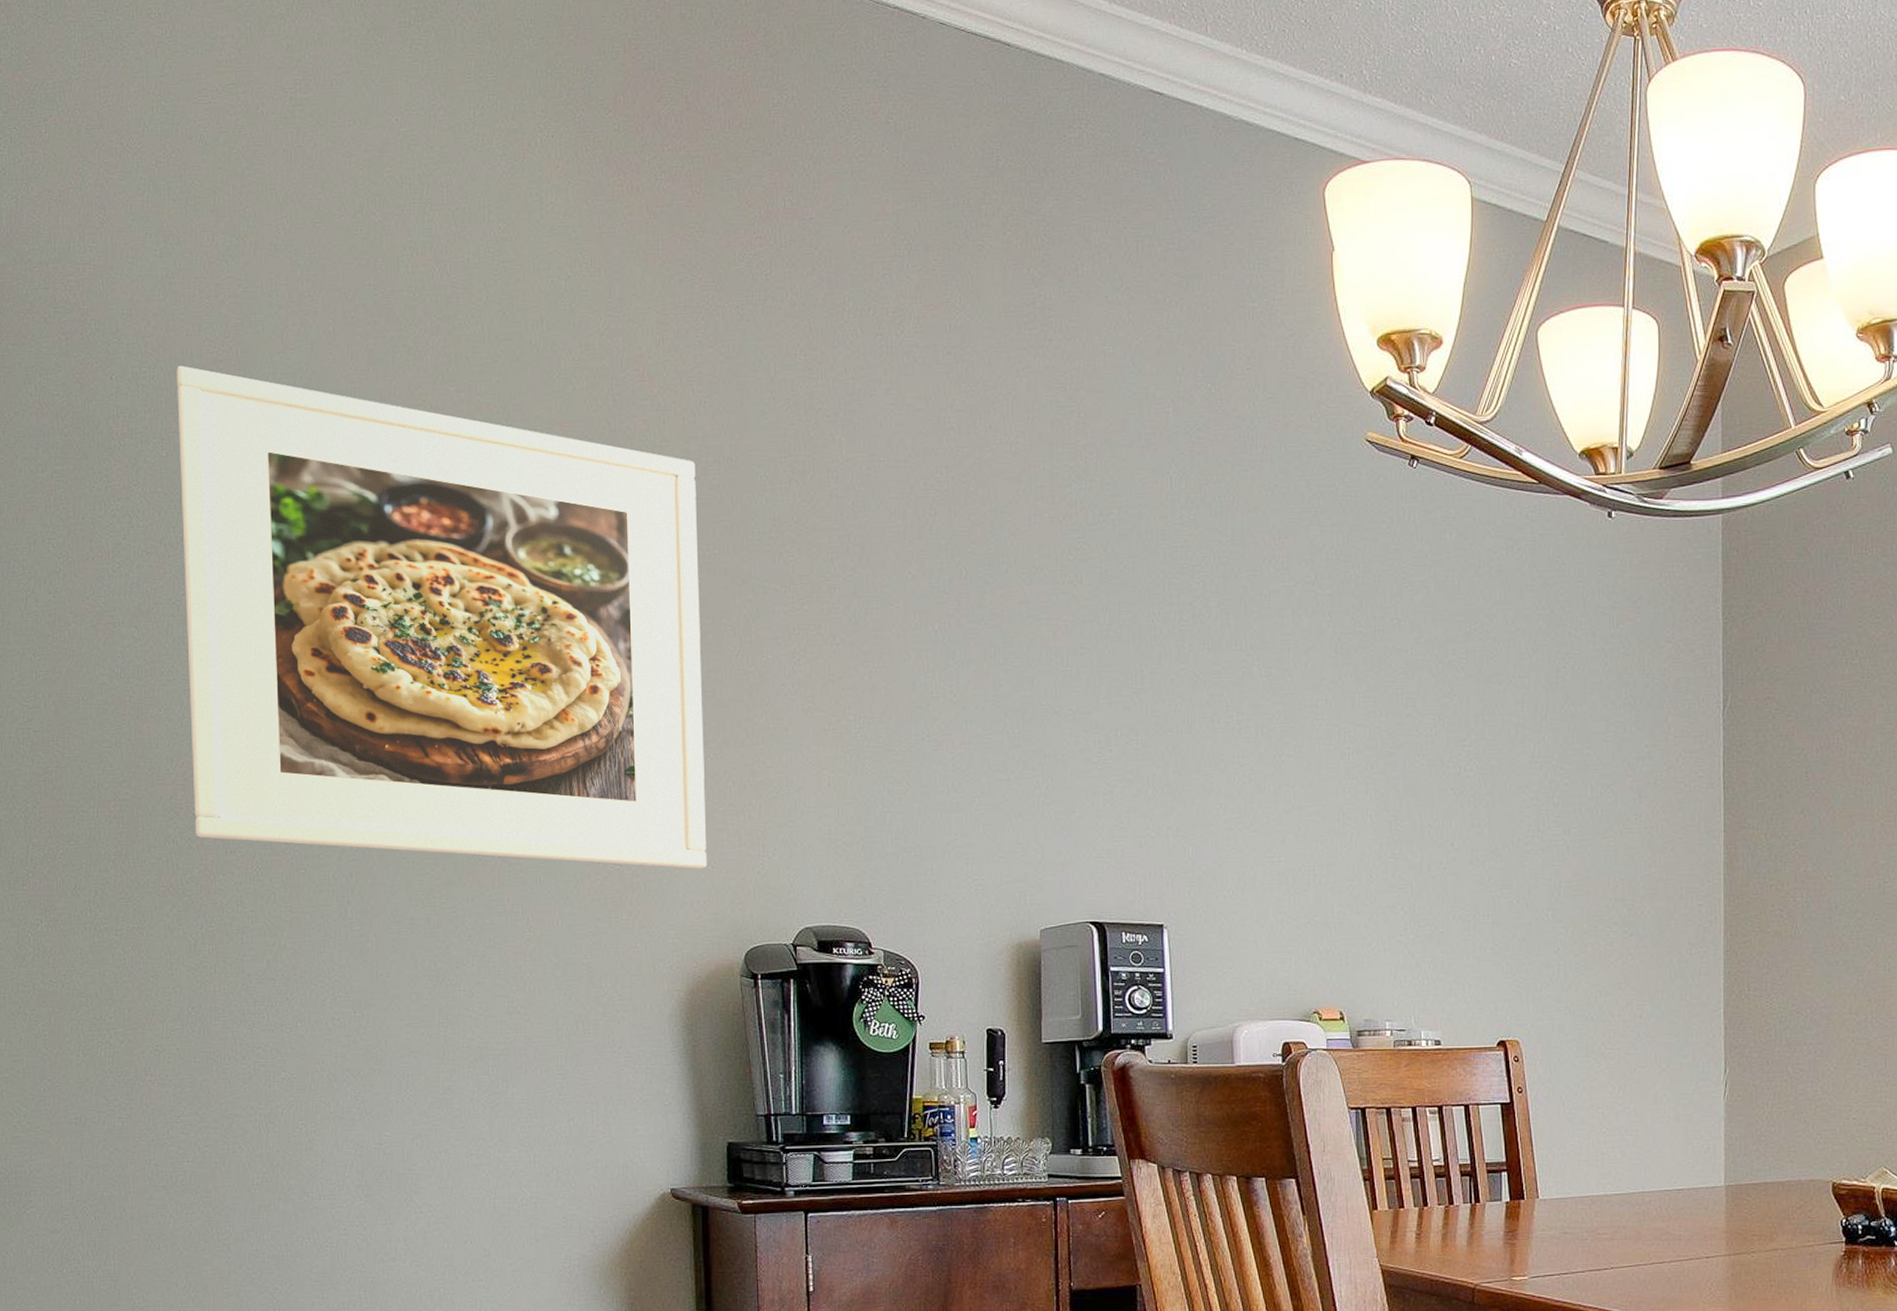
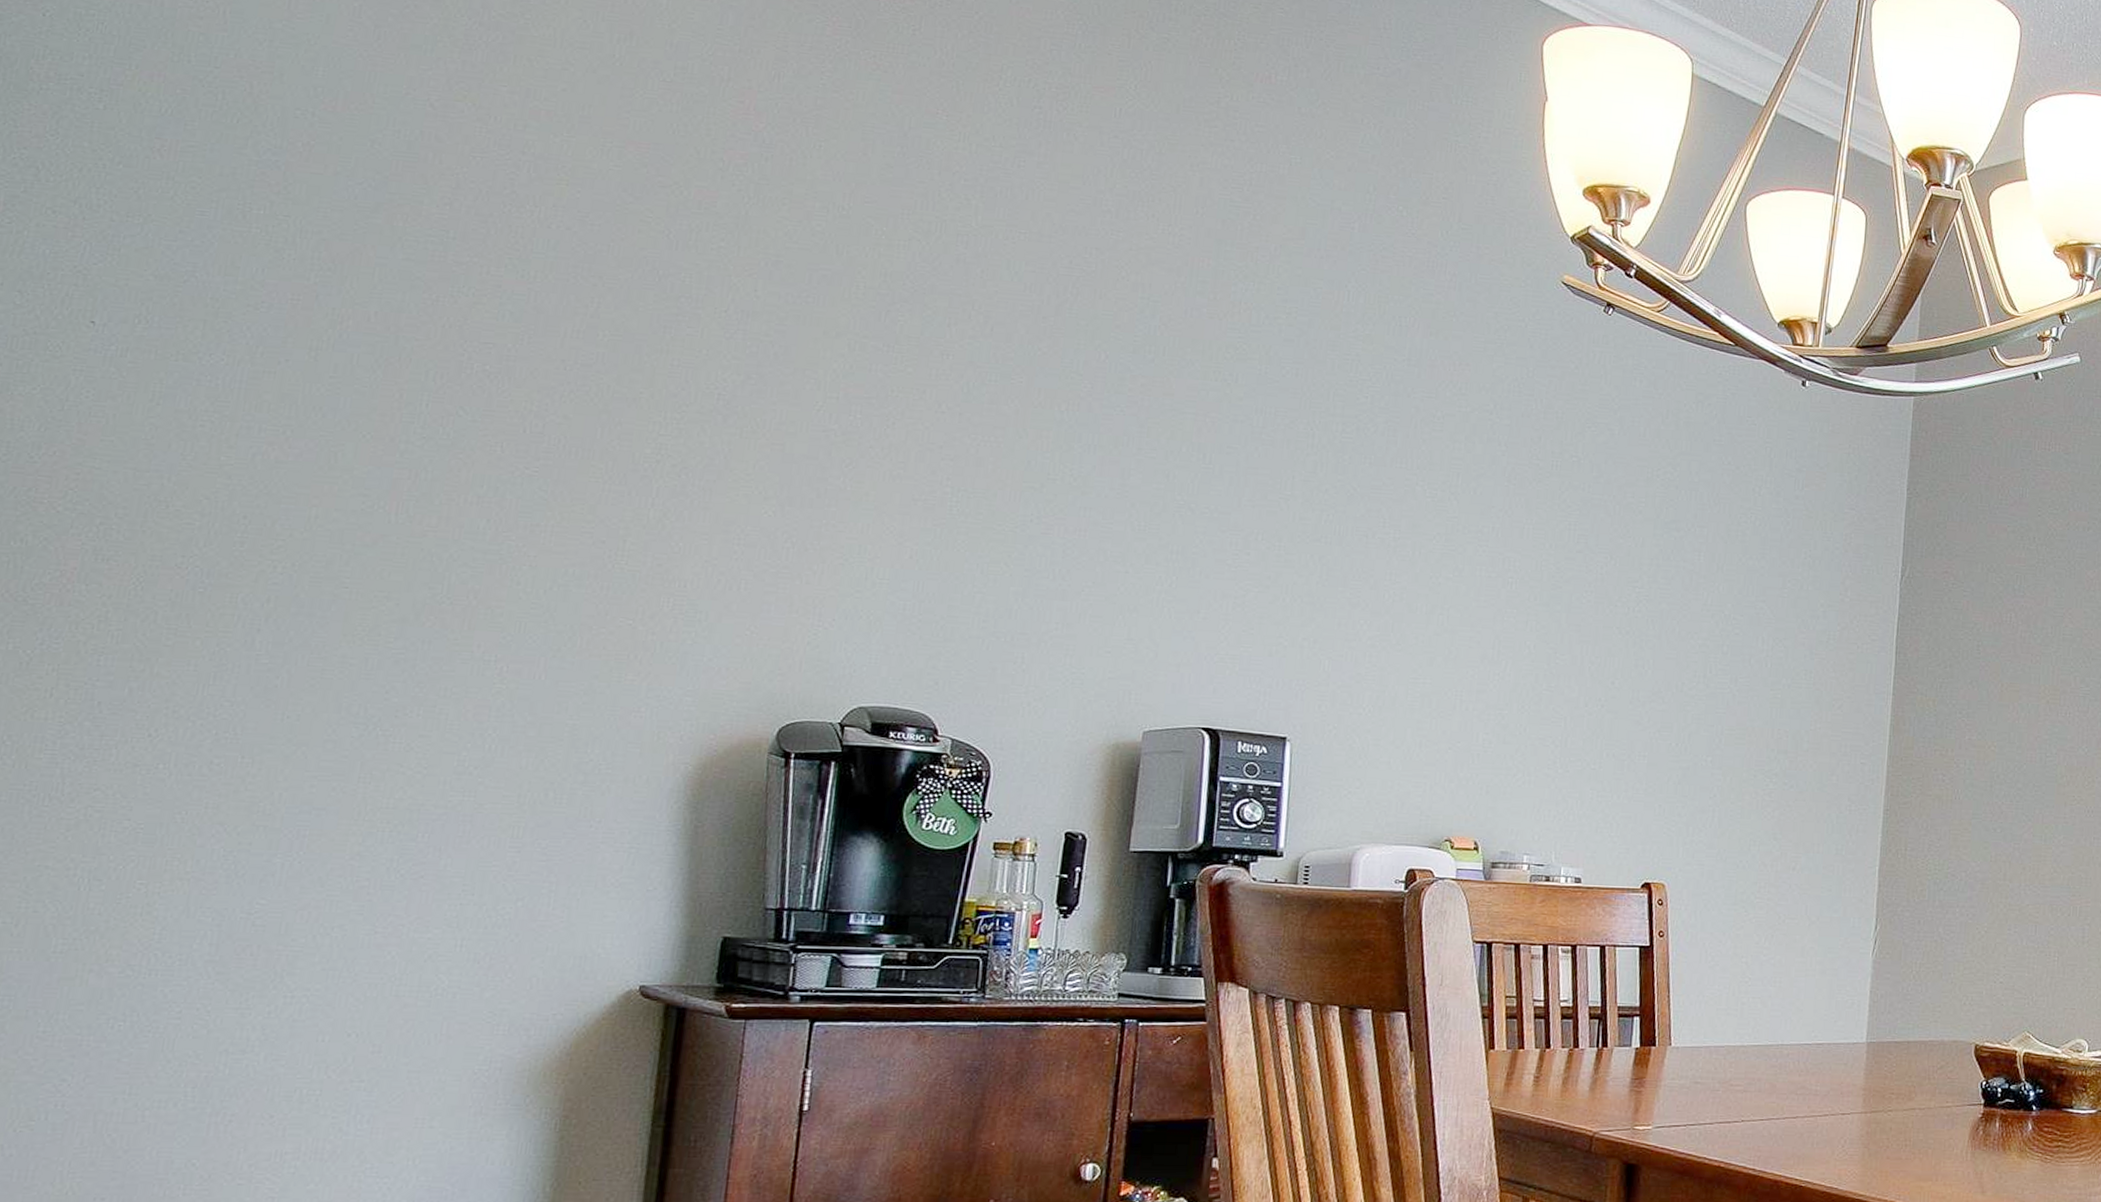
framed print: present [176,365,708,869] -> none [56,14,799,633]

